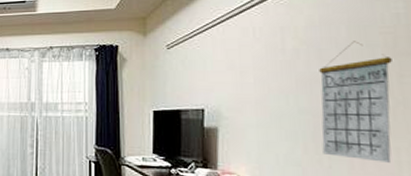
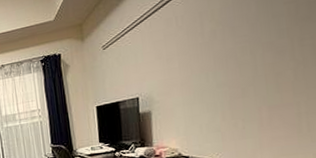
calendar: present [319,41,392,163] -> none [233,14,294,119]

